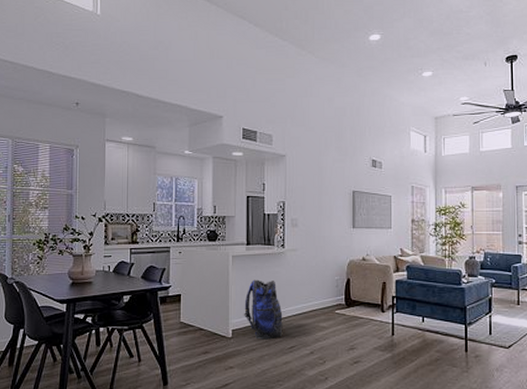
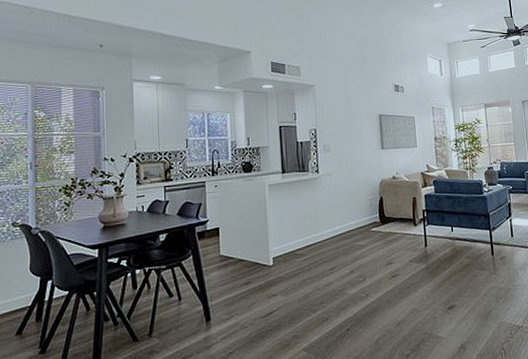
backpack: present [243,279,283,340] -> none [283,206,323,264]

